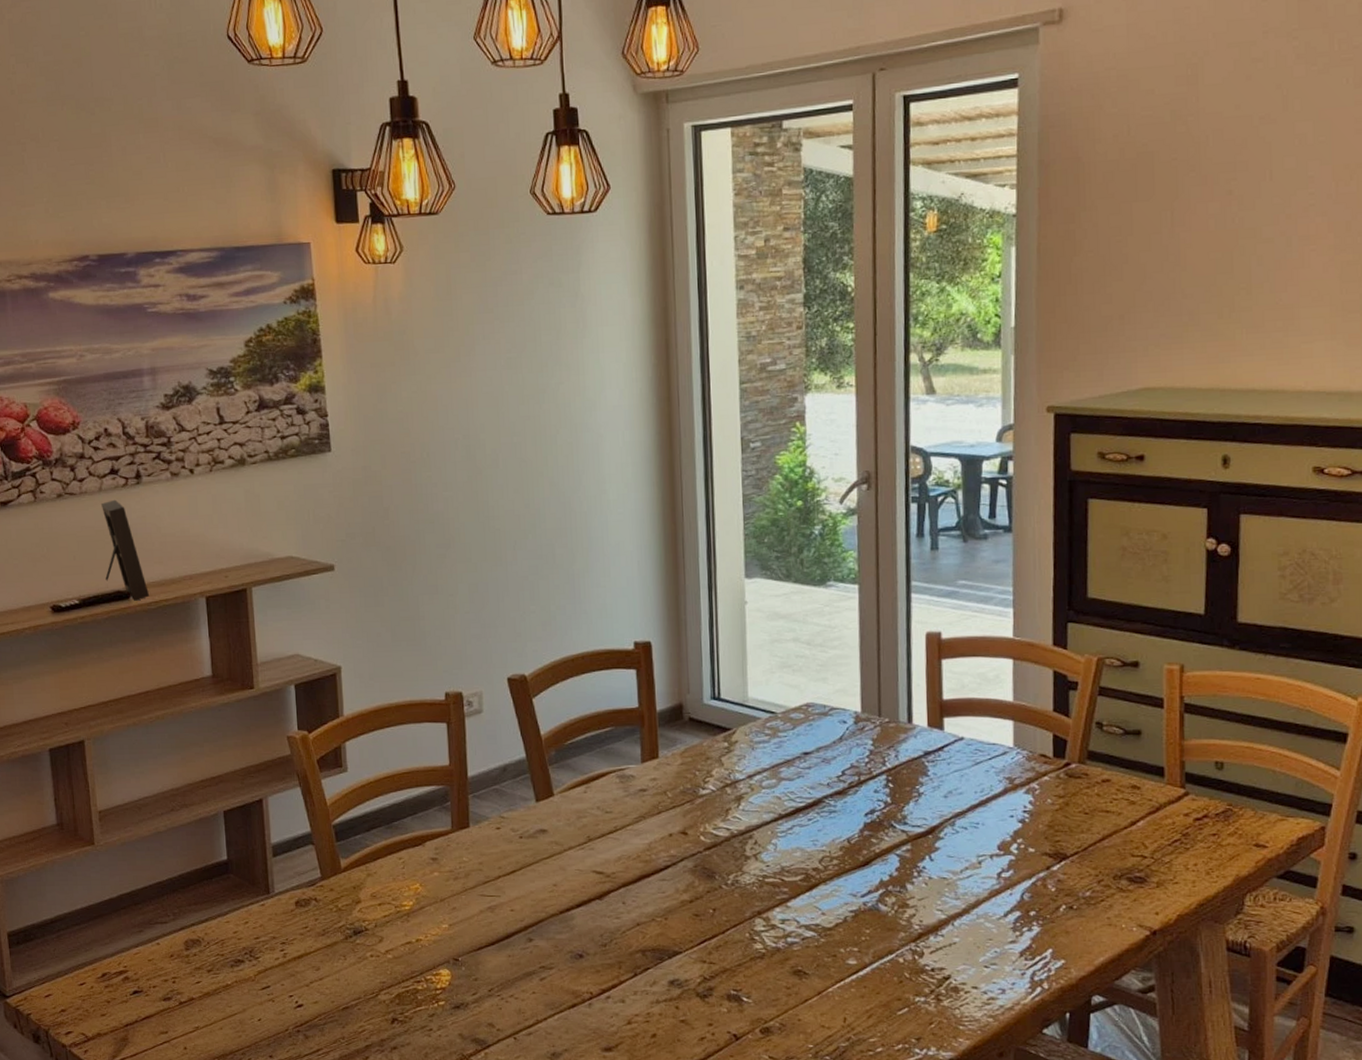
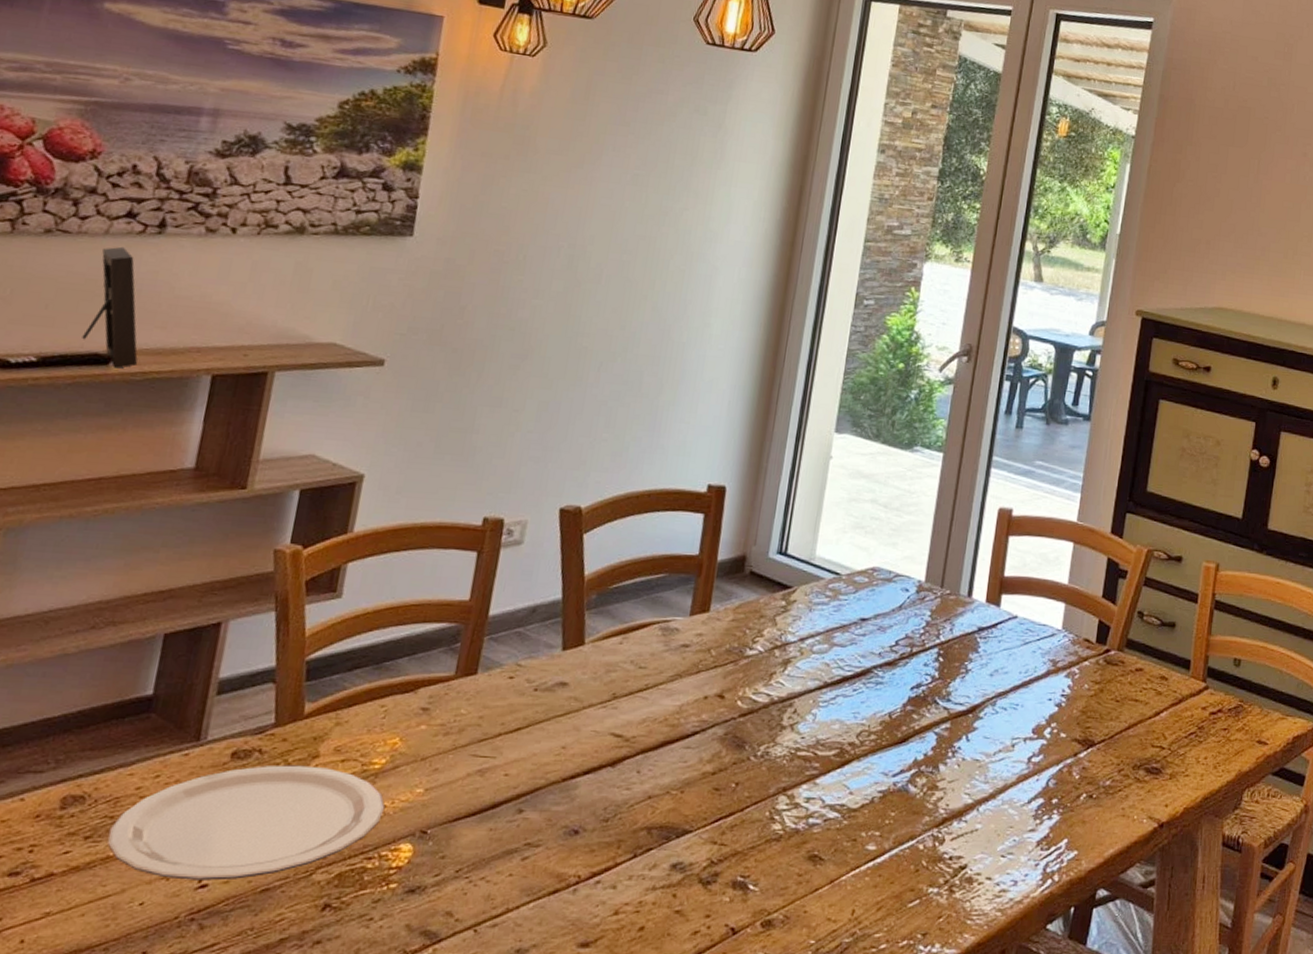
plate: none [223,909,421,1001] -> present [107,765,386,881]

